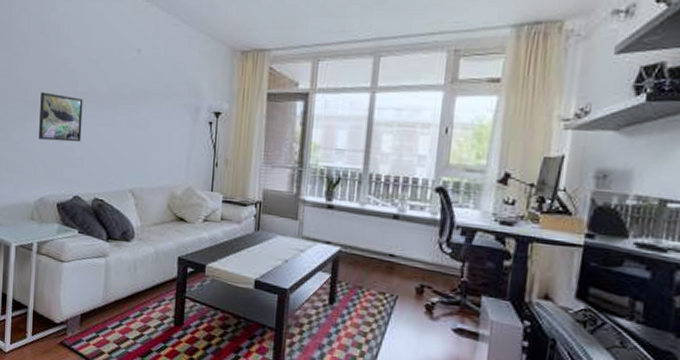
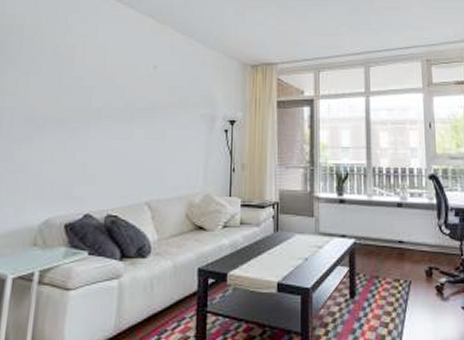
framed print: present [39,92,83,143] -> none [47,110,98,158]

